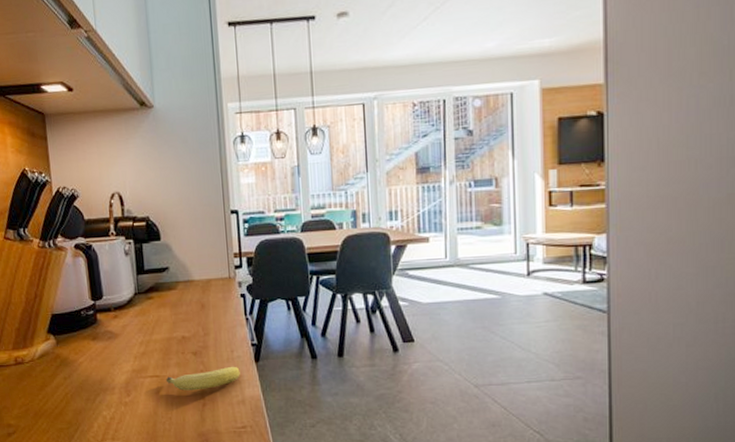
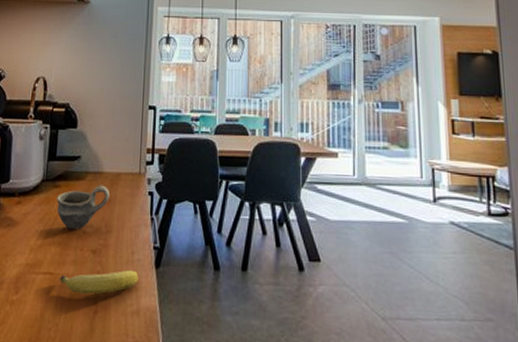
cup: none [151,292,203,335] -> present [57,185,110,229]

